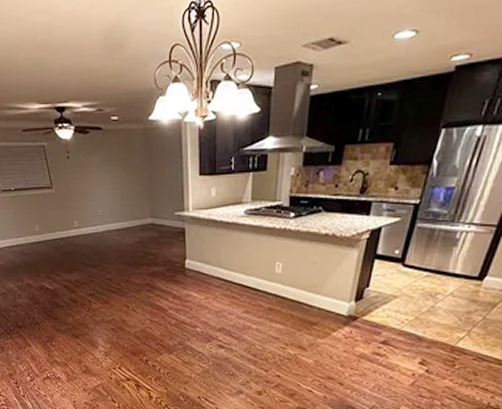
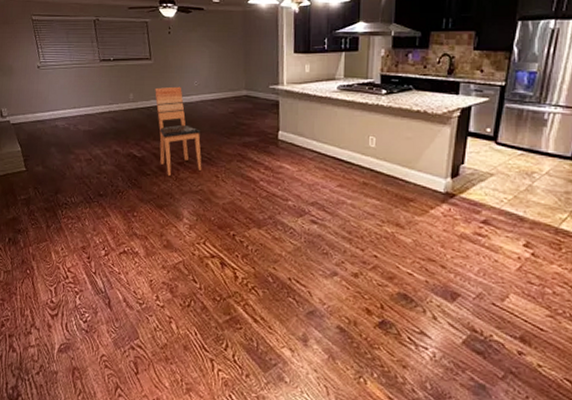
chair: none [60,216,113,307] -> present [155,86,202,176]

